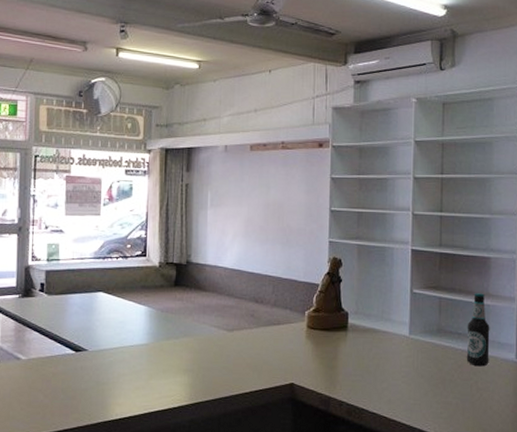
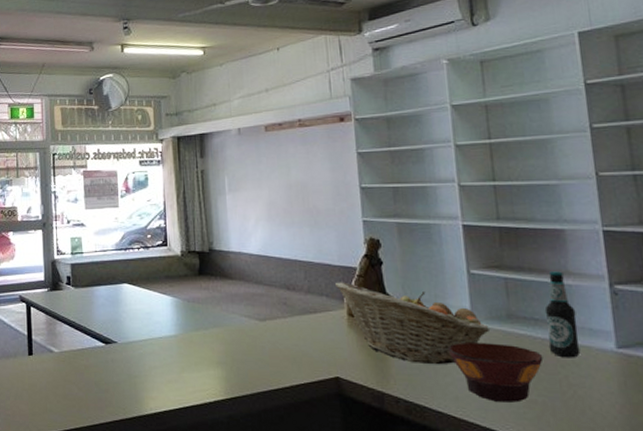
fruit basket: none [299,296,423,373] -> present [336,282,491,365]
bowl: none [387,353,461,404] -> present [447,343,544,403]

